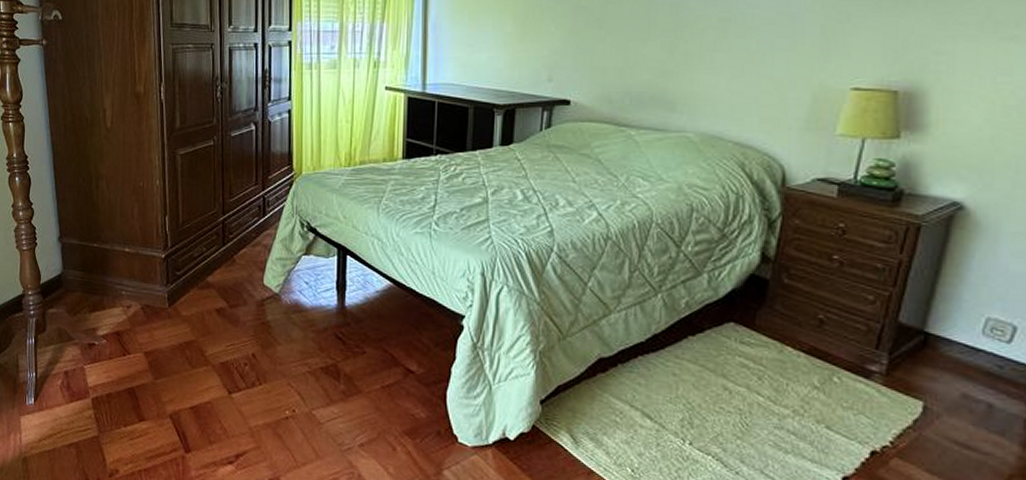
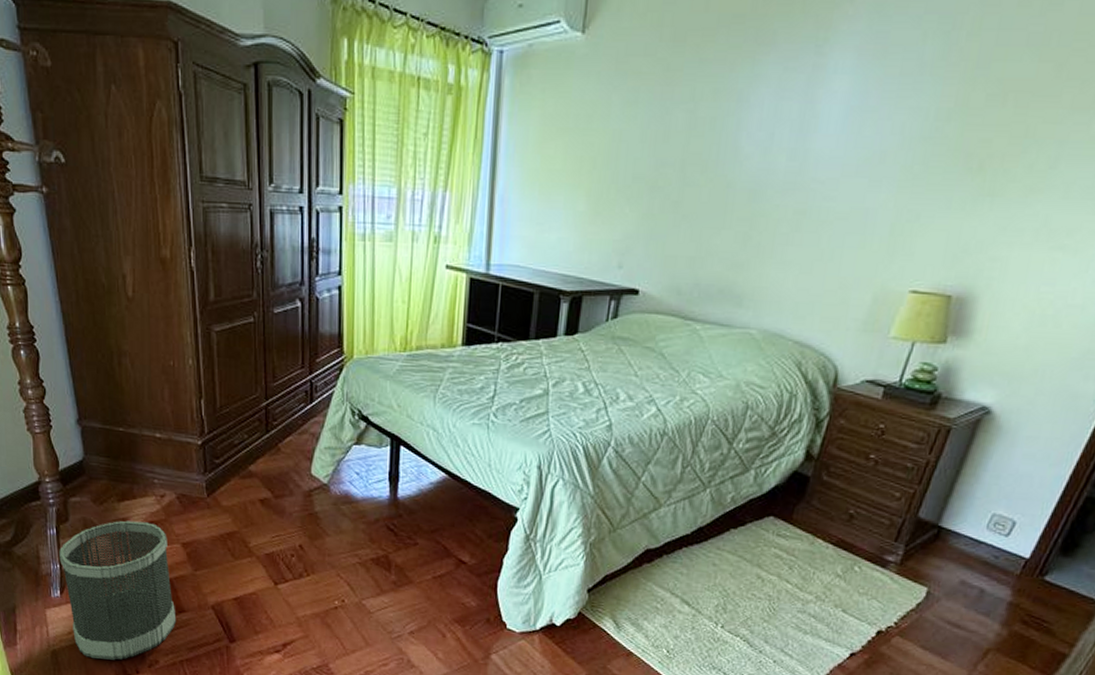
wastebasket: none [36,330,137,469] -> present [59,520,177,660]

